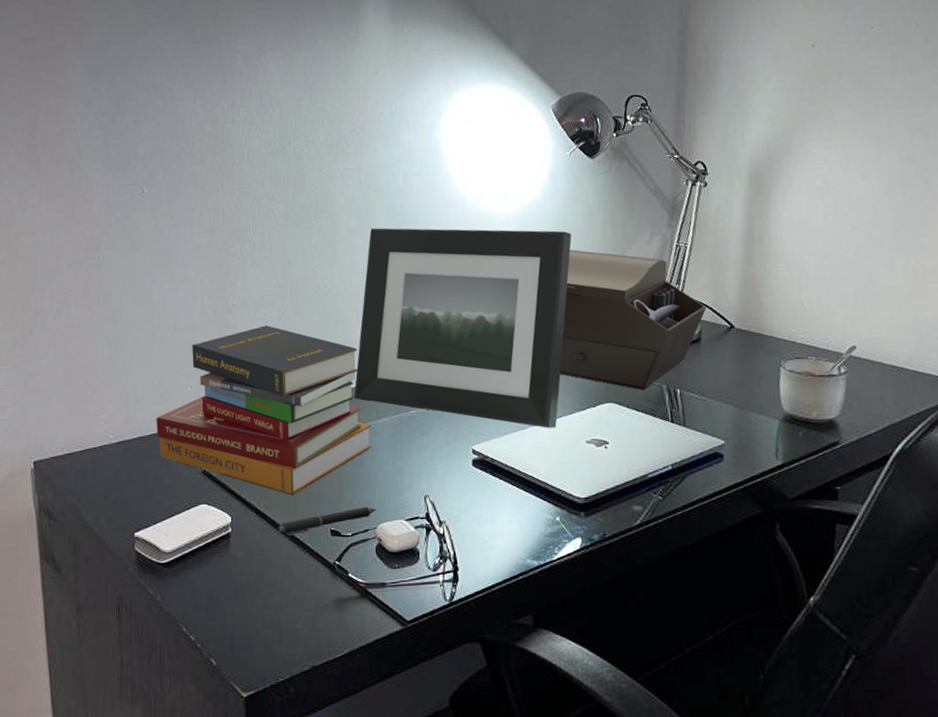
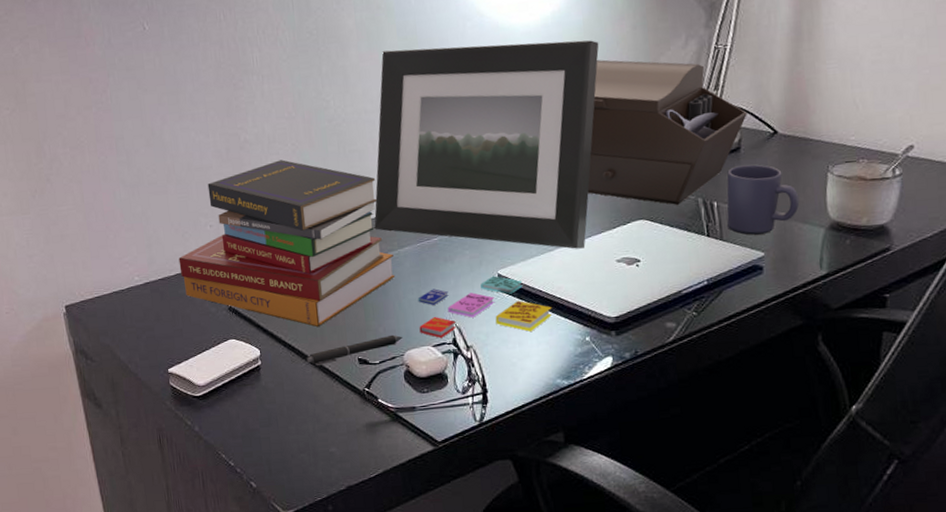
books: none [393,451,524,512] -> present [417,275,552,338]
mug: none [688,355,756,423] -> present [726,164,800,235]

